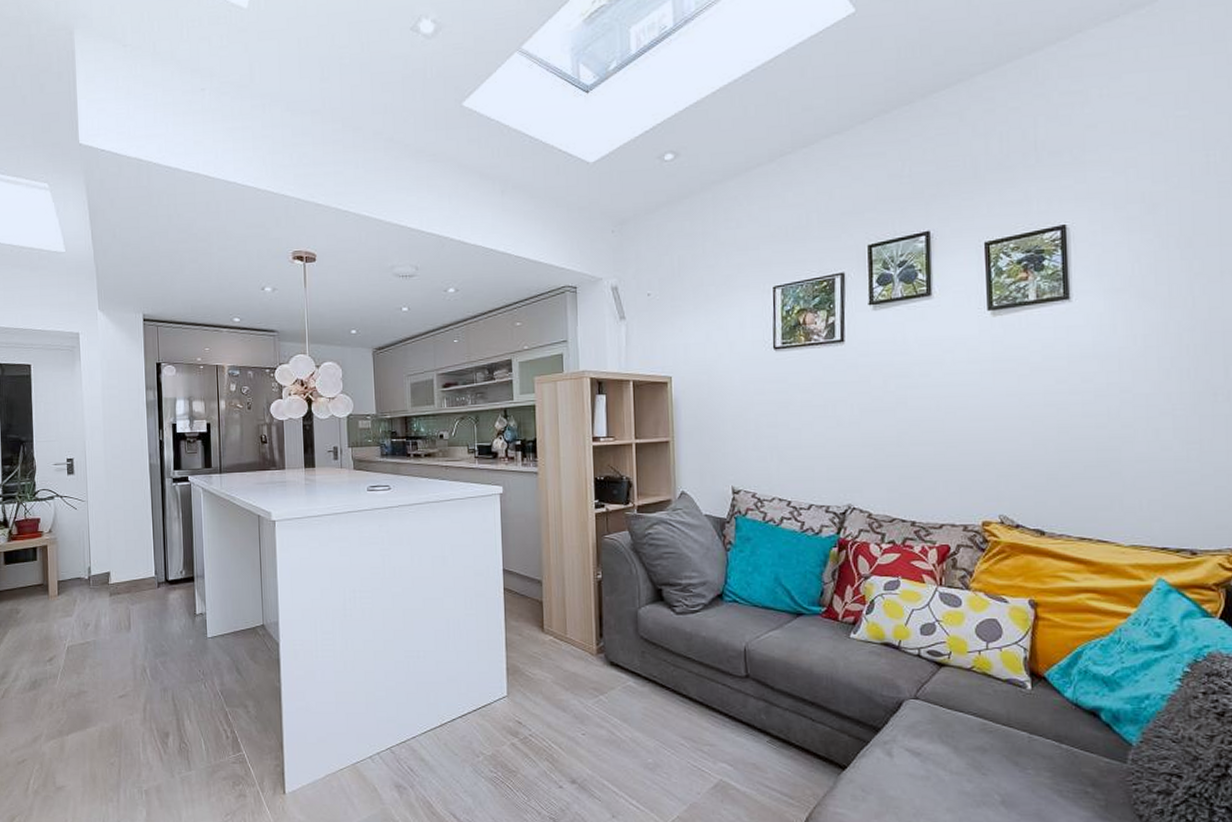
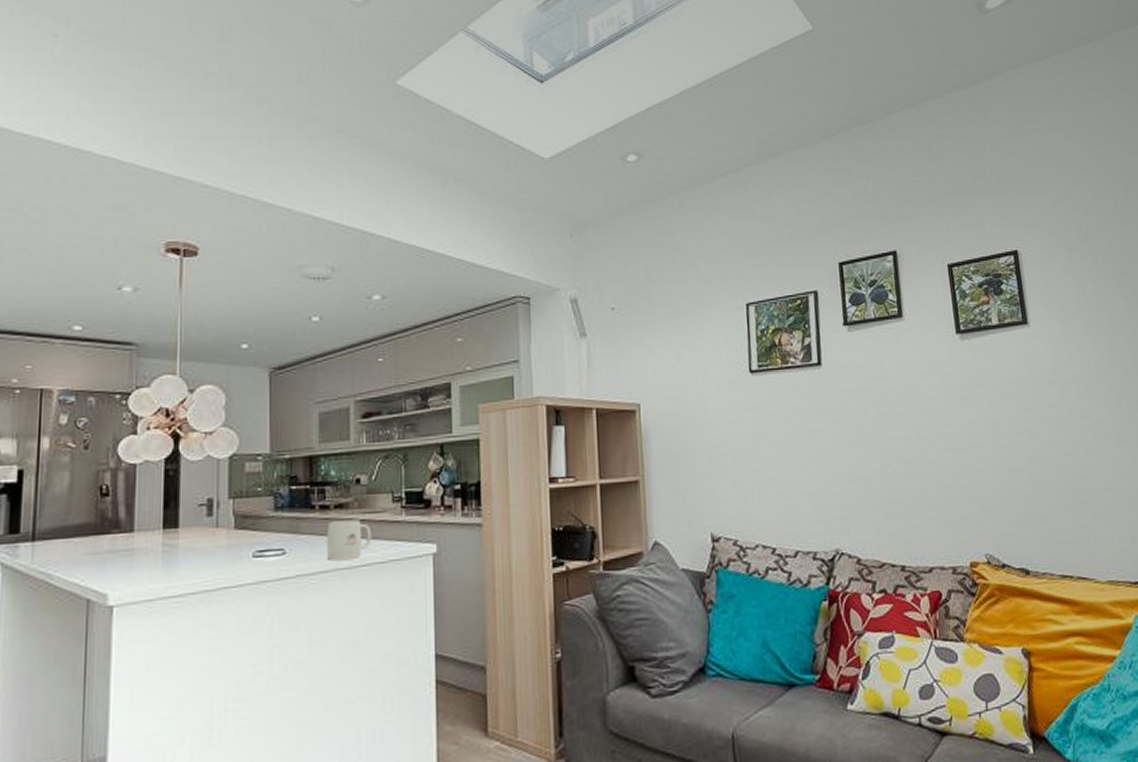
mug: none [419,466,453,497] -> present [326,519,372,562]

